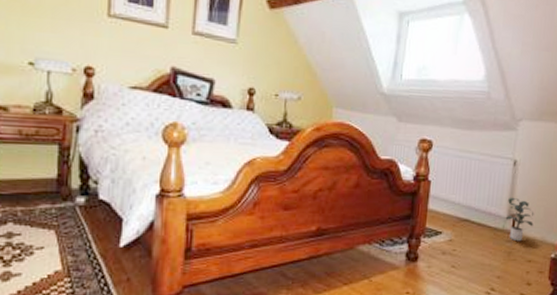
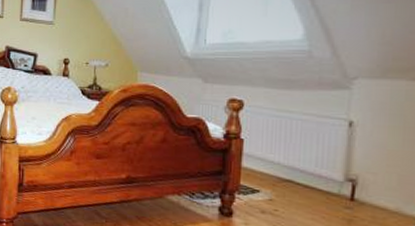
potted plant: present [505,197,535,242] -> none [341,160,383,210]

